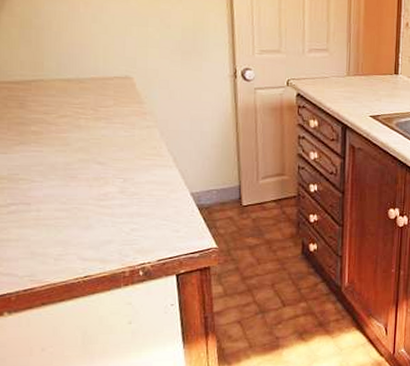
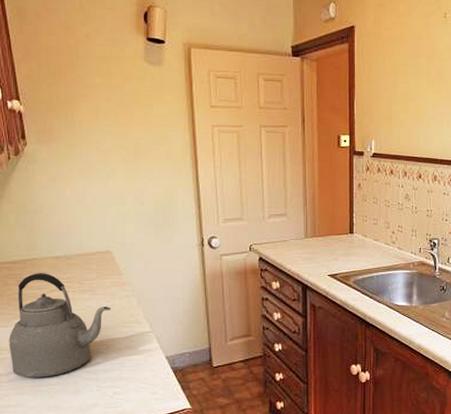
kettle: none [9,96,131,210] -> present [8,273,112,378]

